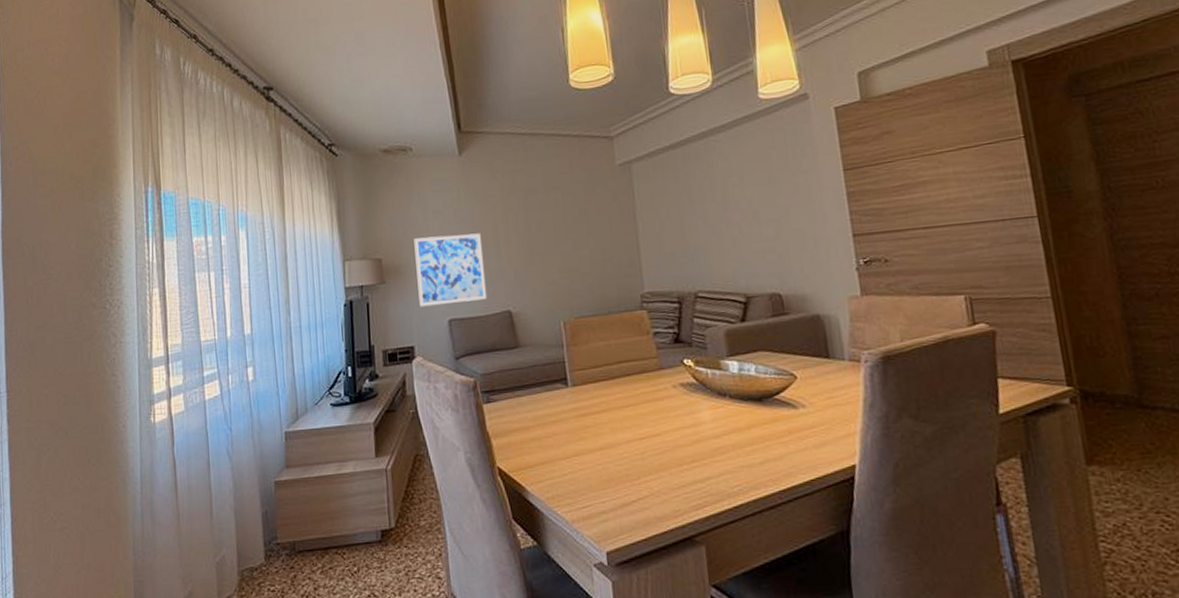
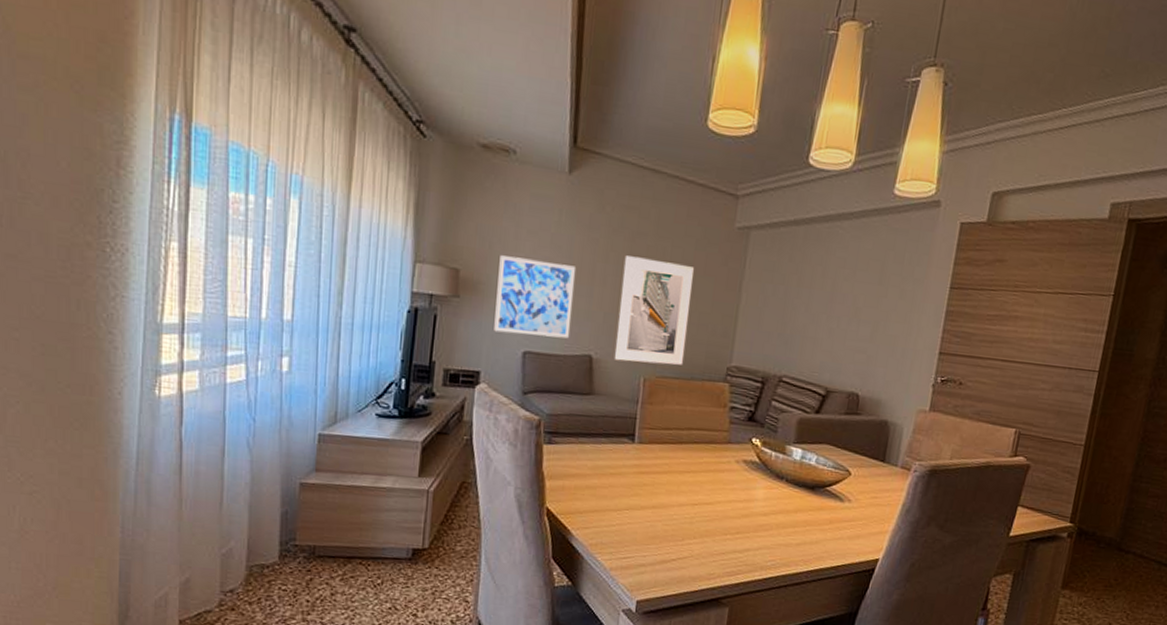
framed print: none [522,209,598,311] -> present [614,255,694,365]

